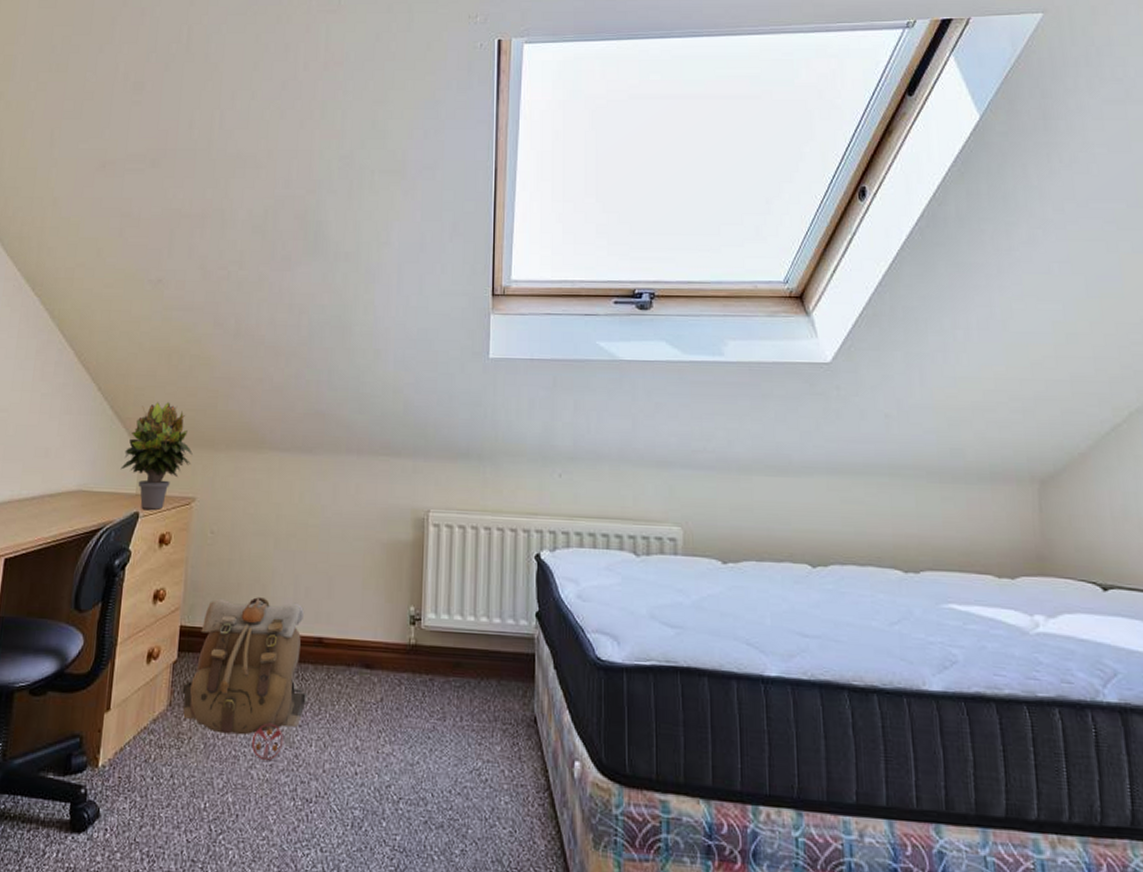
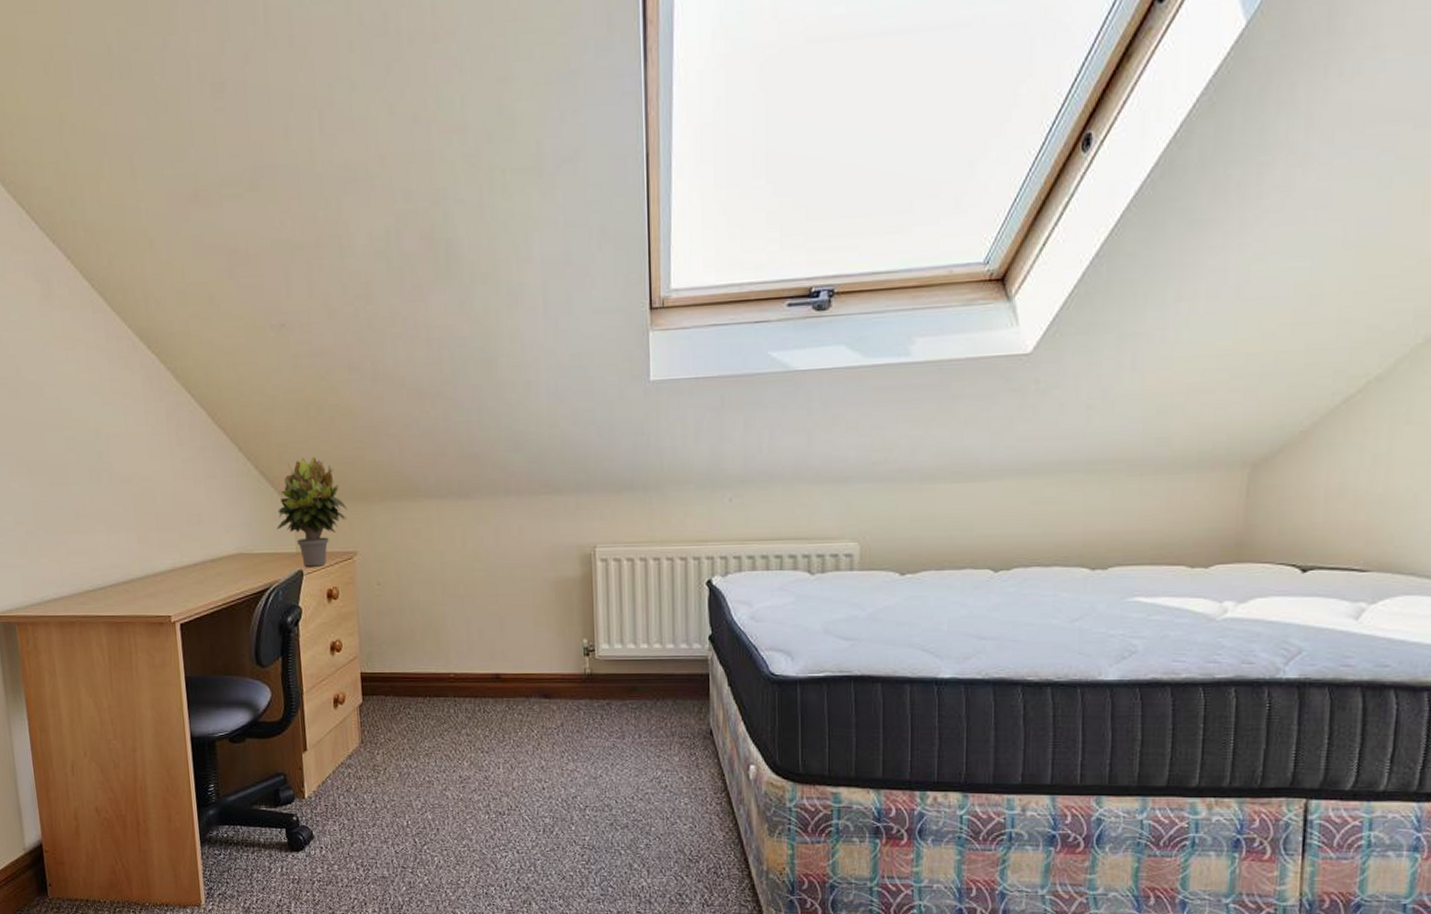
backpack: present [180,597,309,761] -> none [370,641,493,784]

